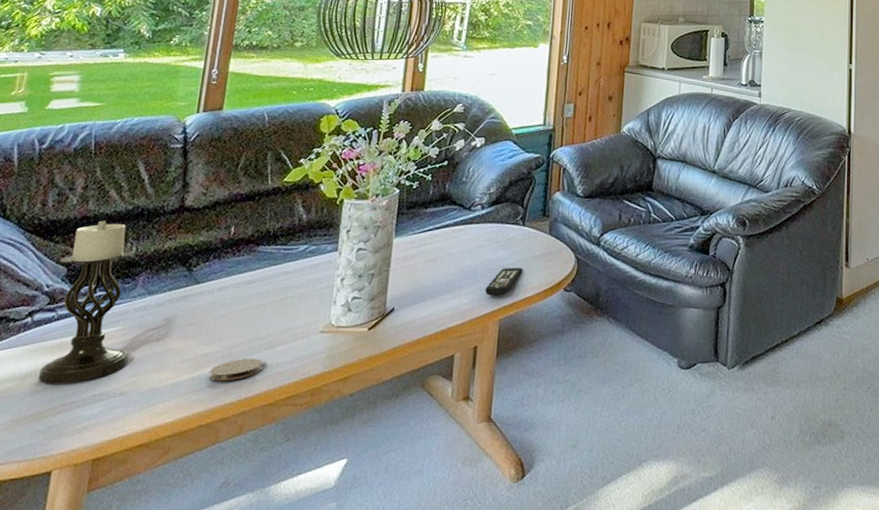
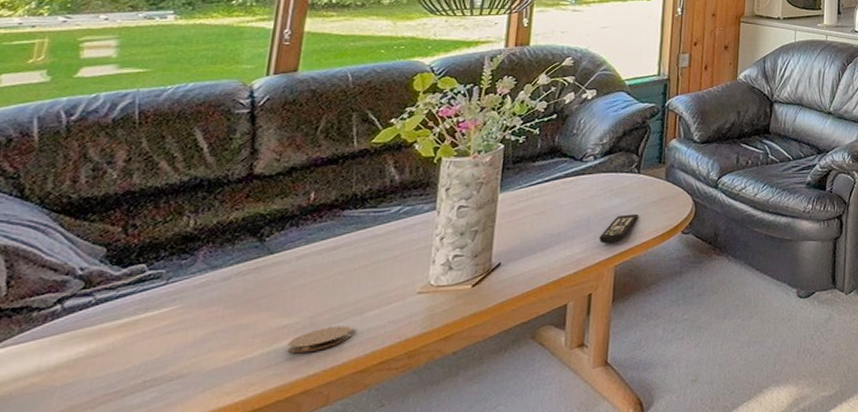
candle holder: present [37,220,135,384] -> none [71,194,193,375]

